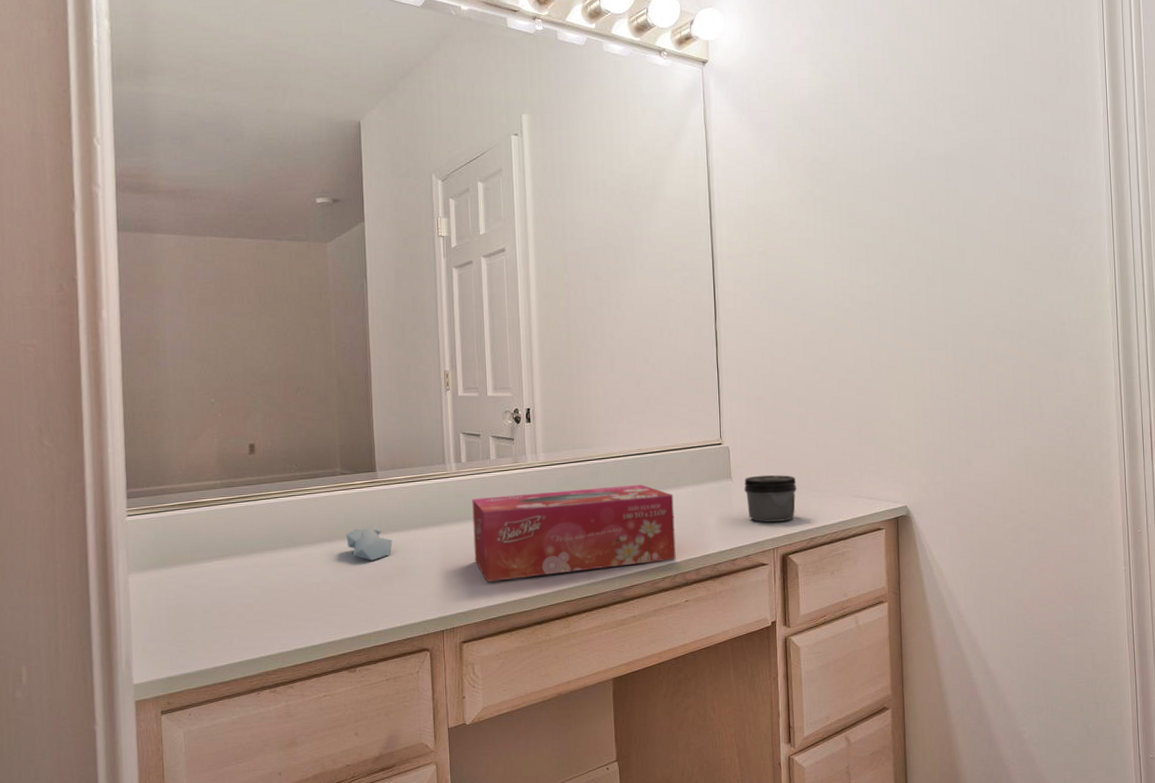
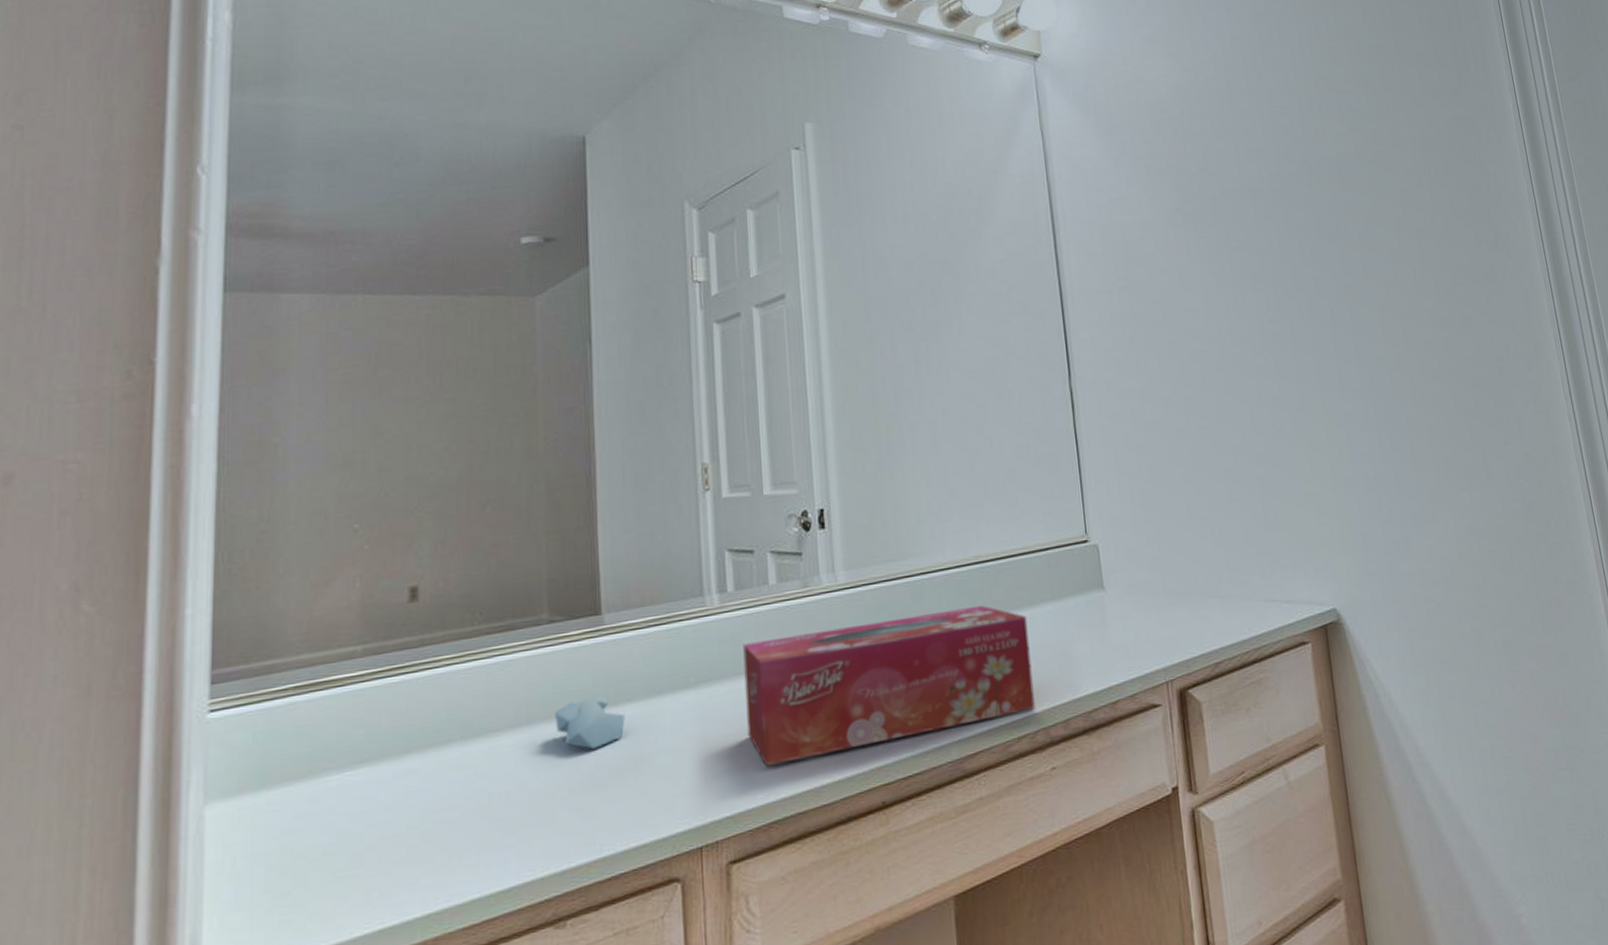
jar: present [744,475,797,522] -> none [1121,578,1192,646]

